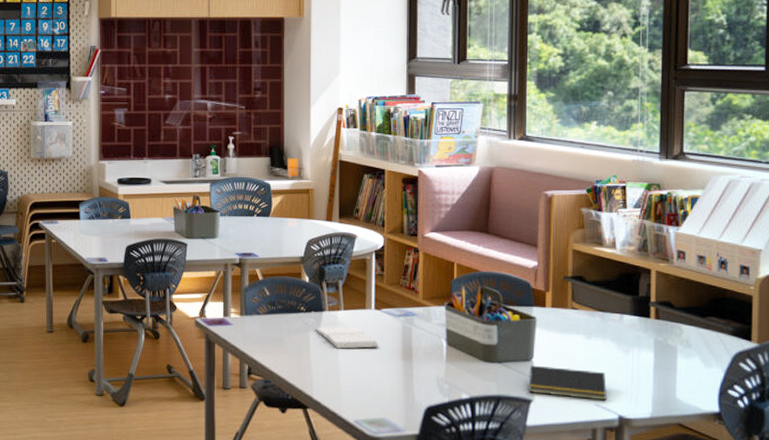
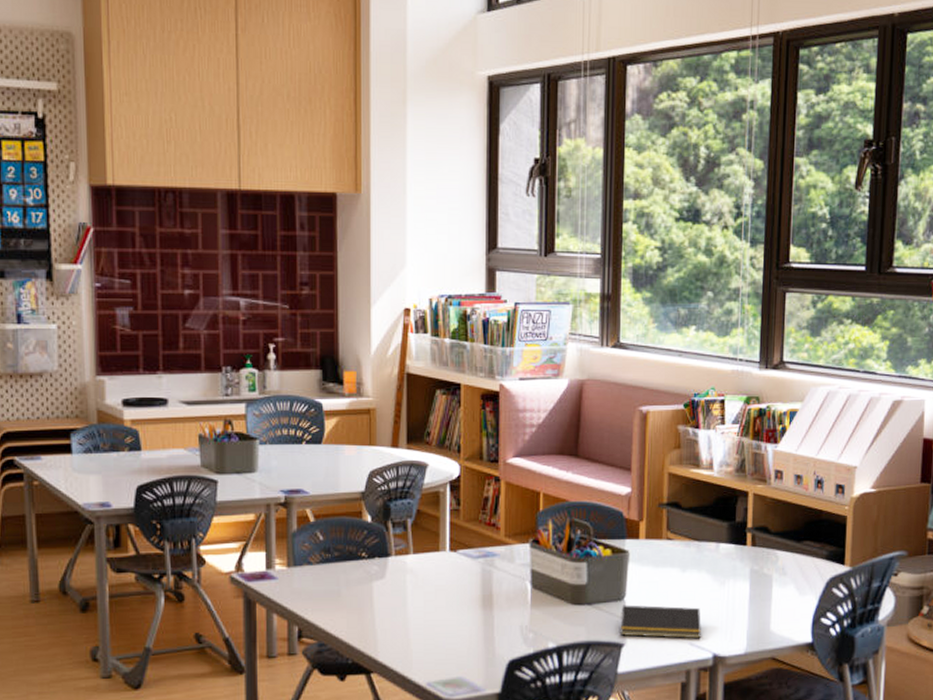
book: present [315,326,379,349] -> none [380,573,455,600]

